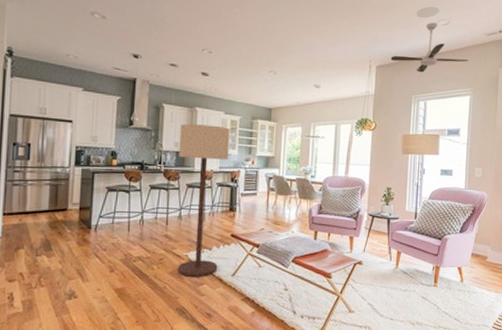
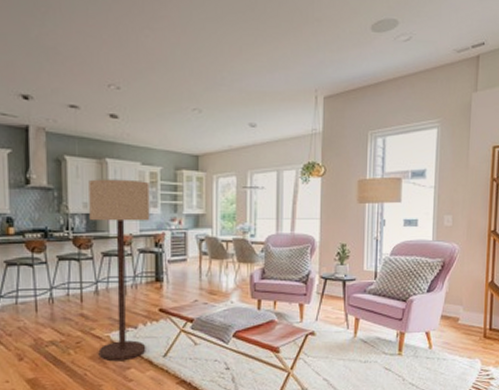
ceiling fan: present [391,22,468,73] -> none [341,38,435,103]

